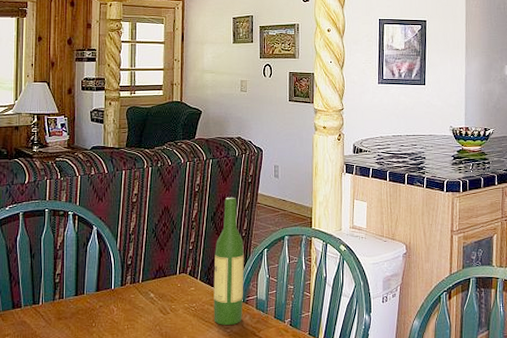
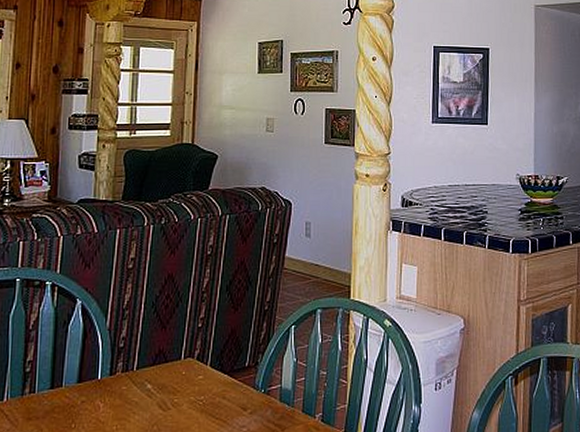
wine bottle: present [214,197,244,325] -> none [226,261,266,423]

